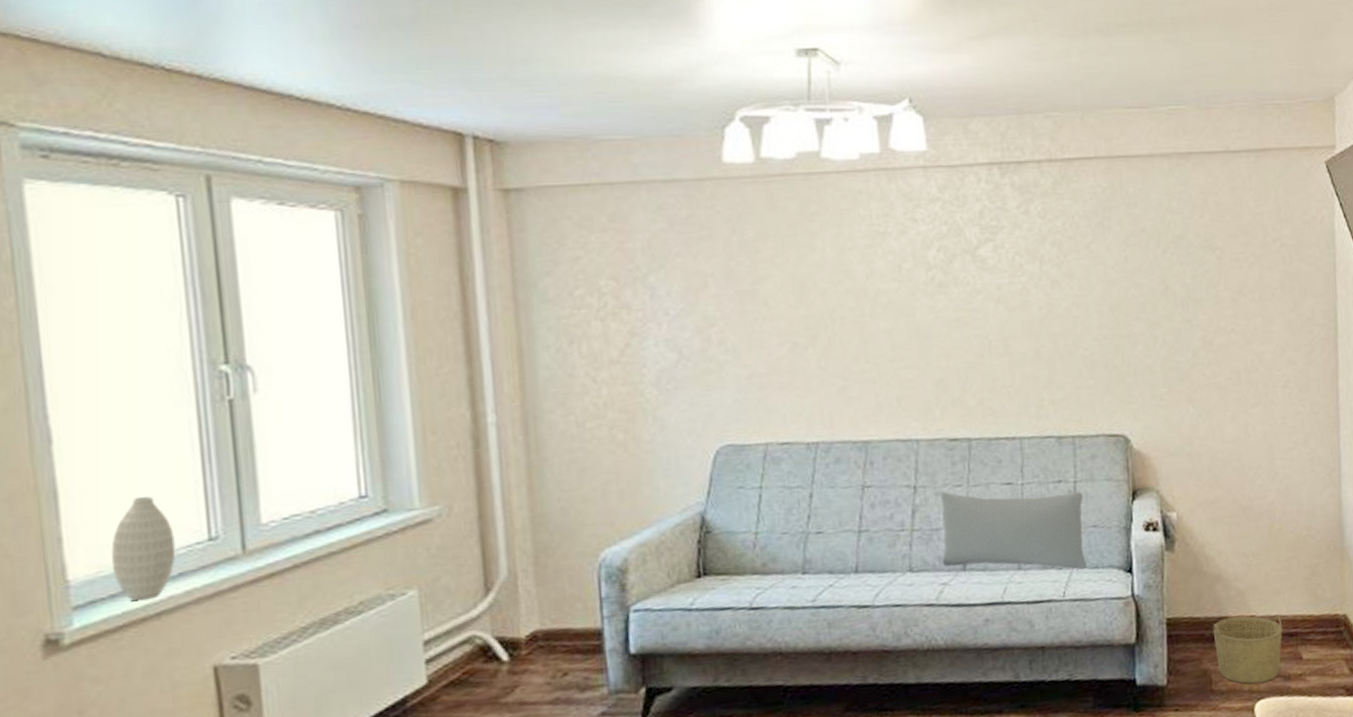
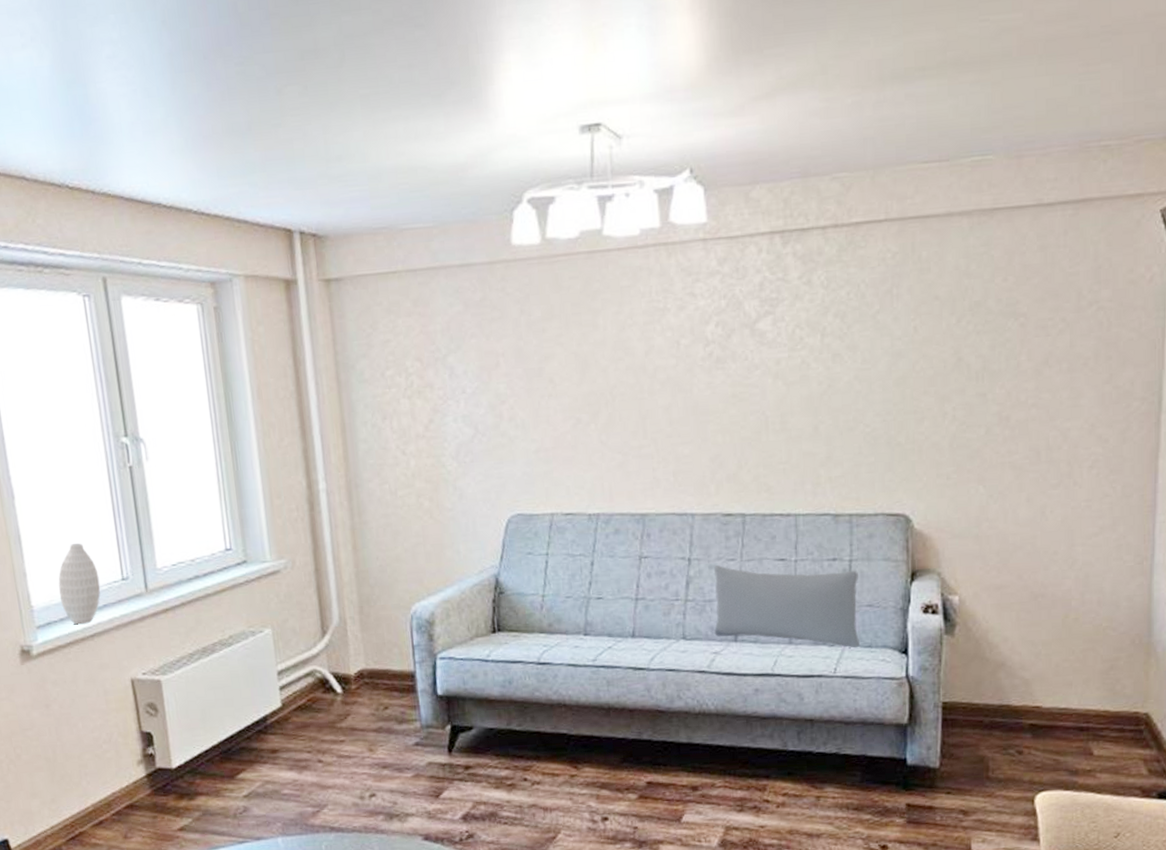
basket: present [1212,615,1283,684] -> none [992,705,1072,775]

